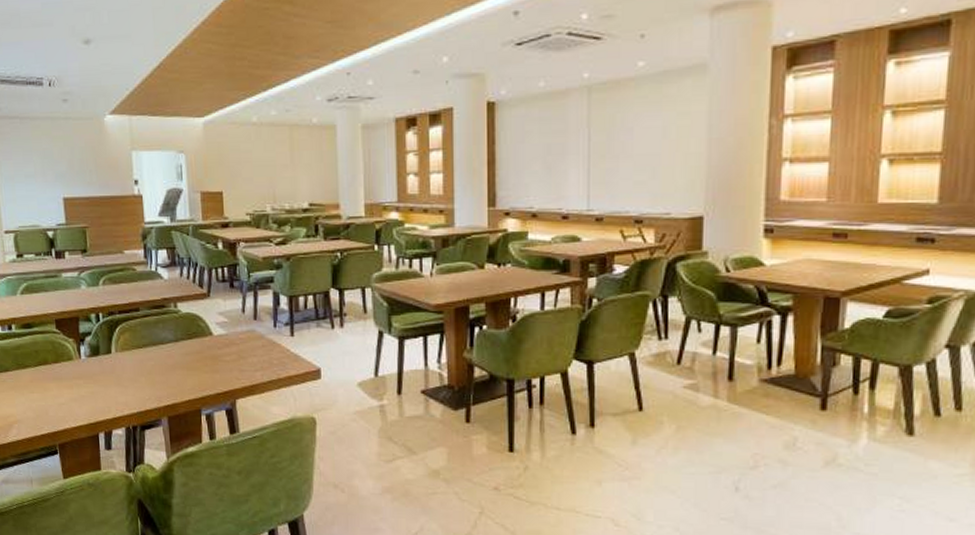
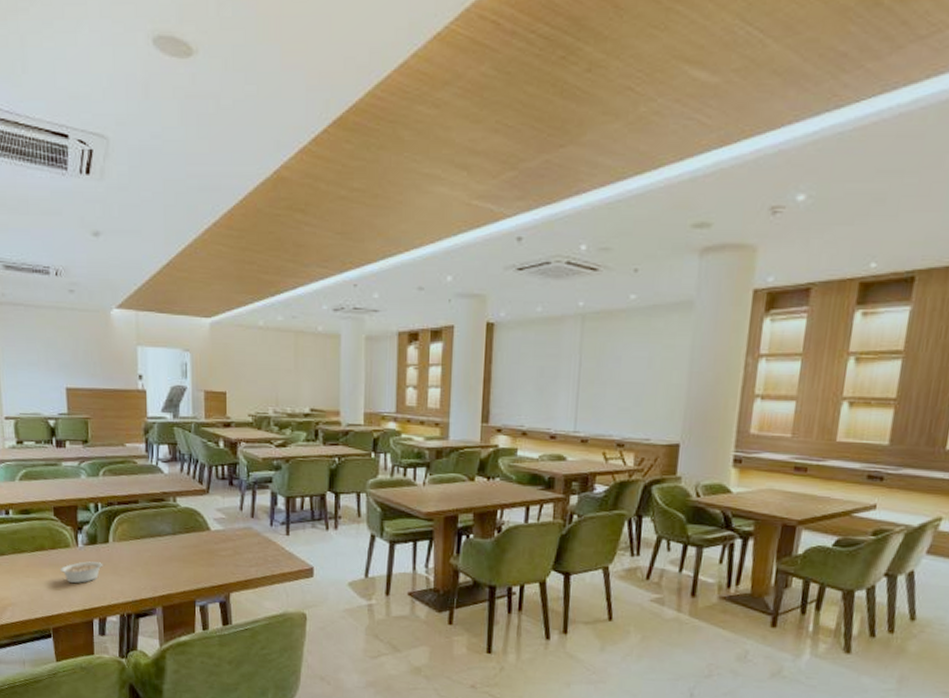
legume: none [64,373,109,396] -> present [60,561,106,583]

